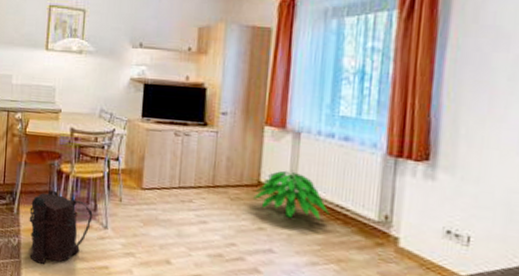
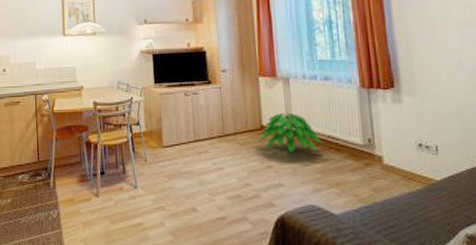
backpack: present [29,189,93,264] -> none [65,160,123,231]

